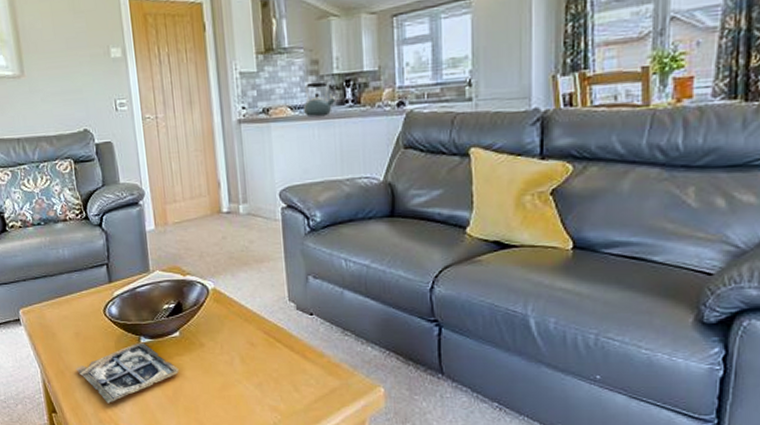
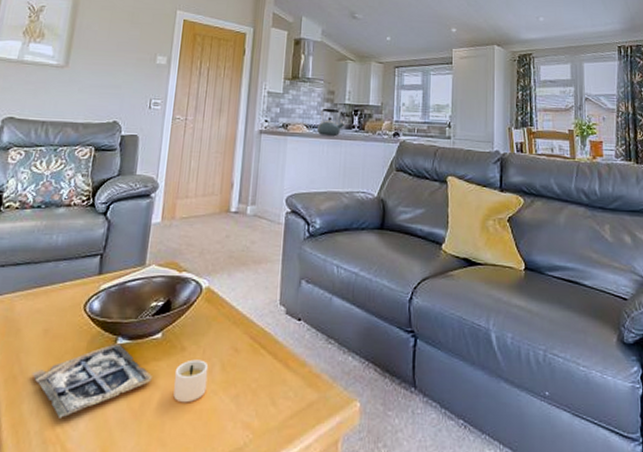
candle: none [198,354,231,391] -> present [173,359,209,403]

